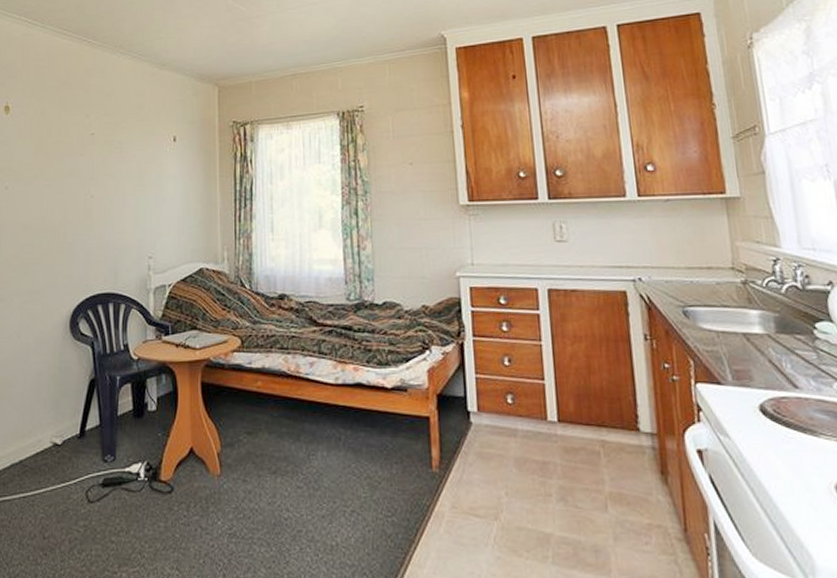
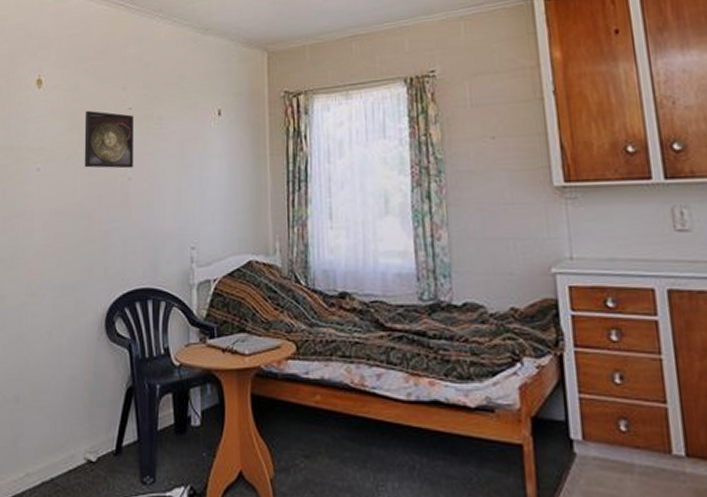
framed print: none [50,135,97,188] -> present [84,110,134,169]

